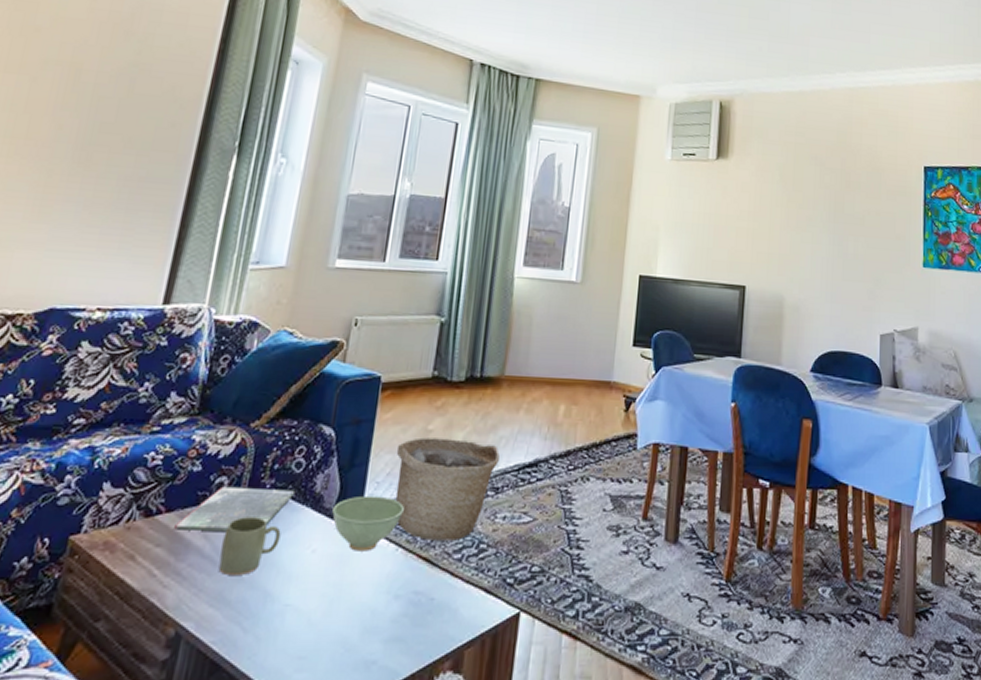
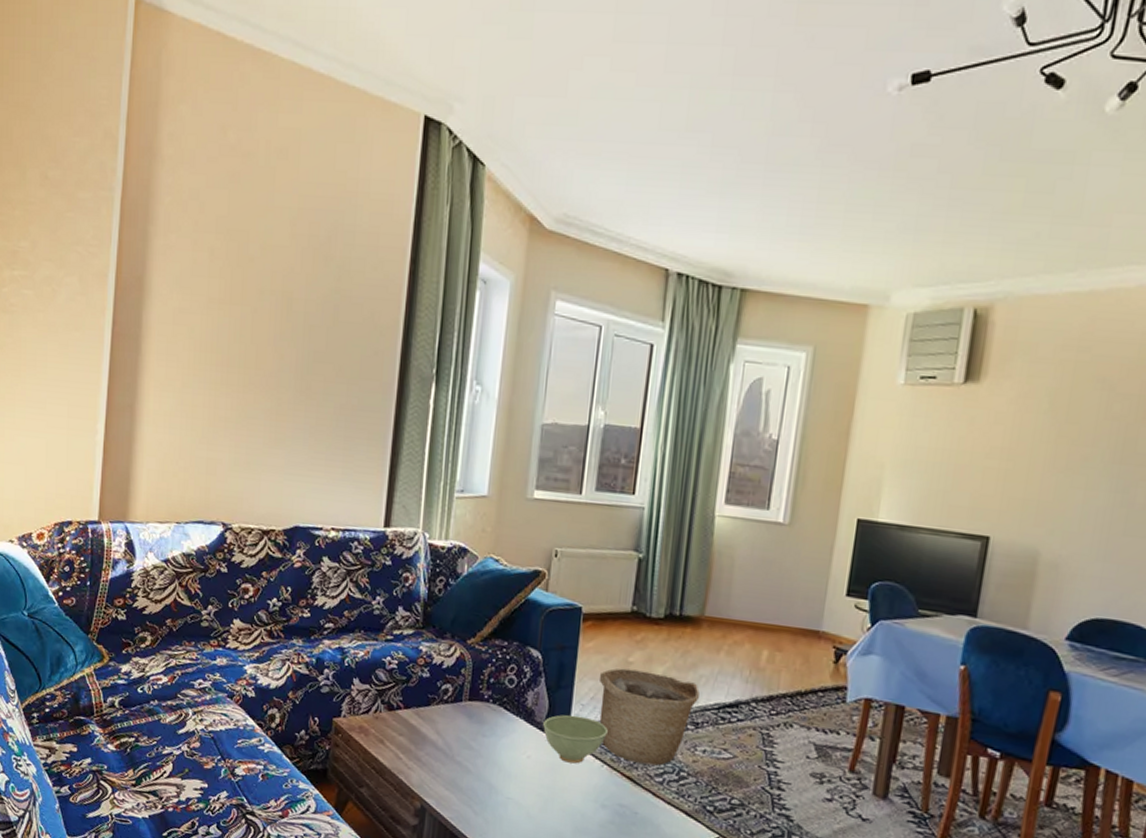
magazine: present [174,486,296,531] -> none [412,692,510,730]
mug: present [218,517,281,577] -> none [450,720,500,769]

